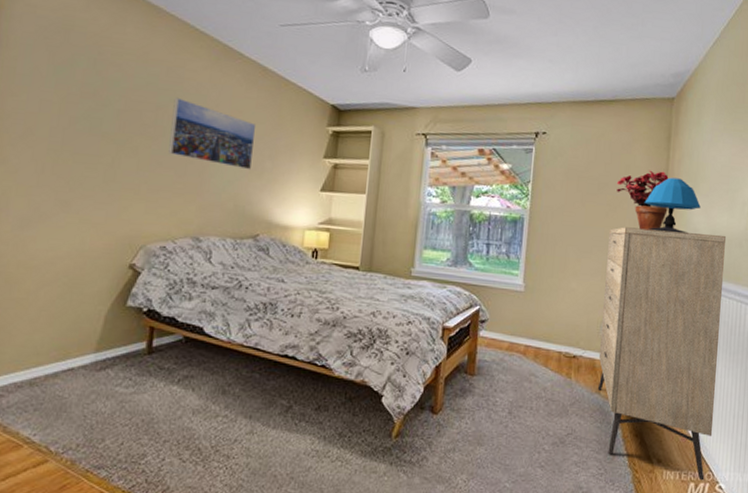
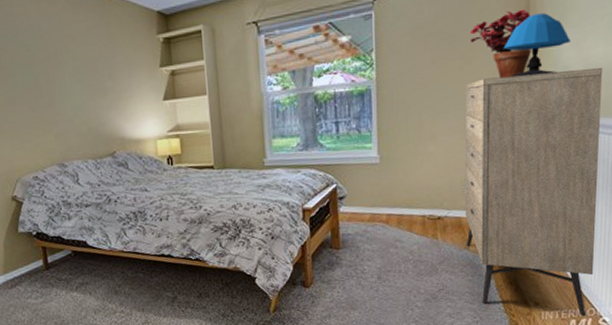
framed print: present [168,97,257,170] -> none [11,35,95,93]

